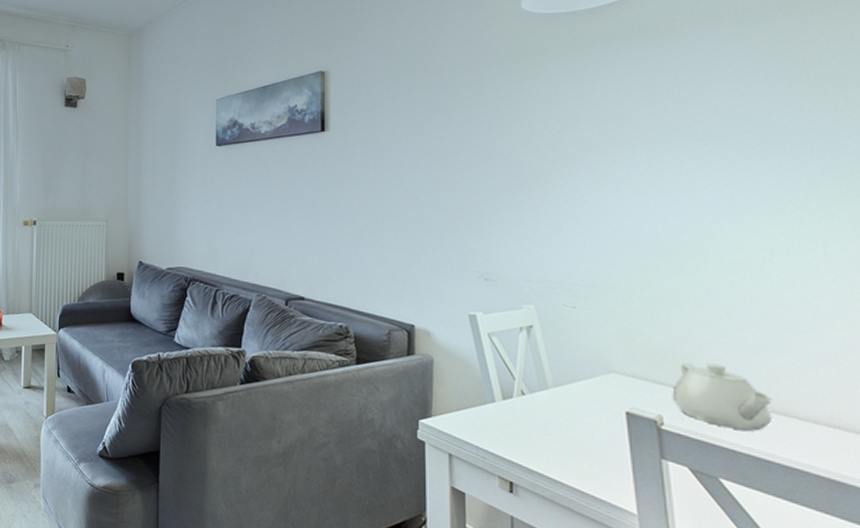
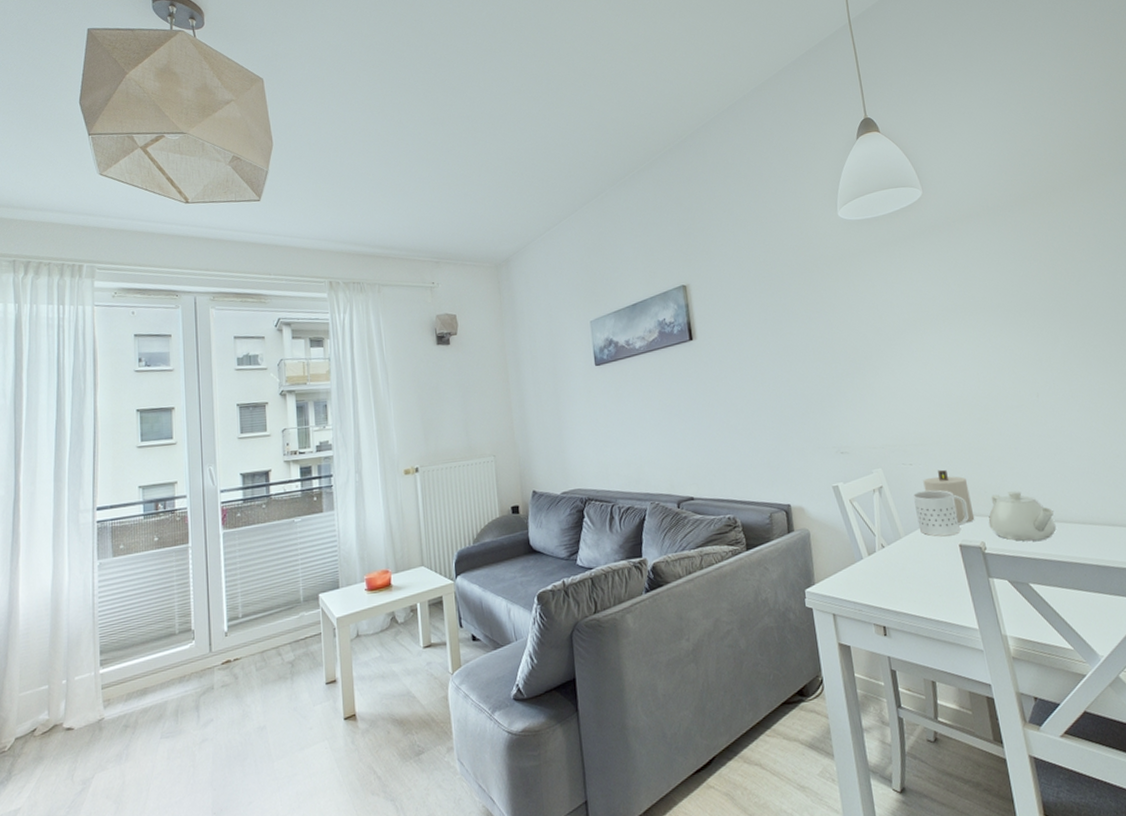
mug: none [571,340,646,400] -> present [913,490,970,537]
candle: none [588,320,653,389] -> present [923,469,975,523]

